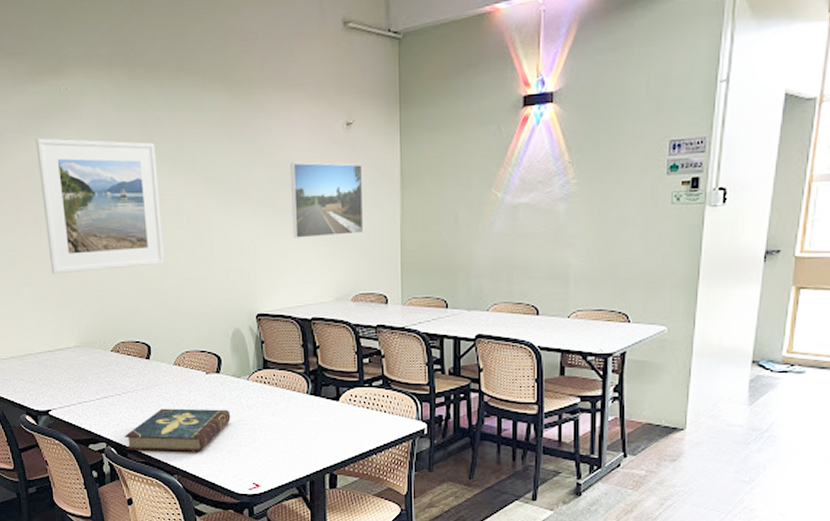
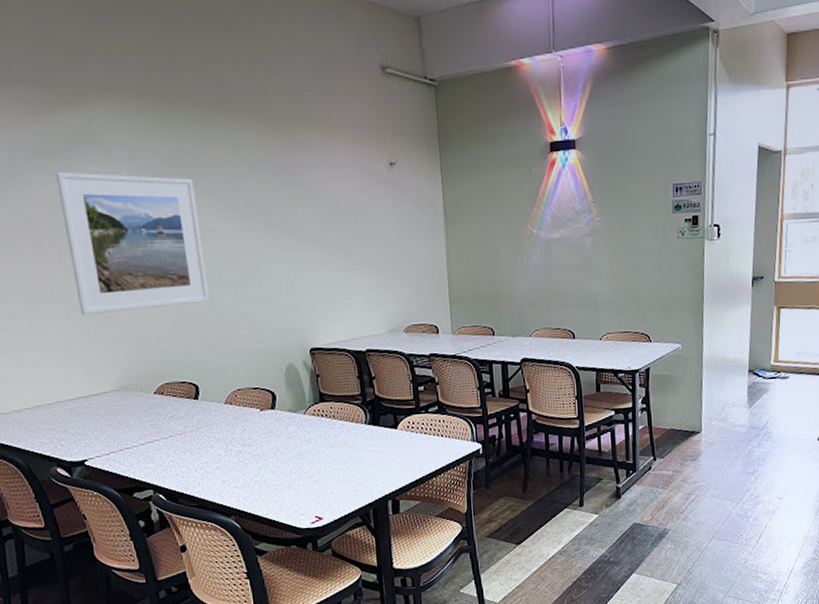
book: present [124,408,231,453] -> none [173,445,289,496]
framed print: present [291,162,364,239] -> none [337,200,413,274]

